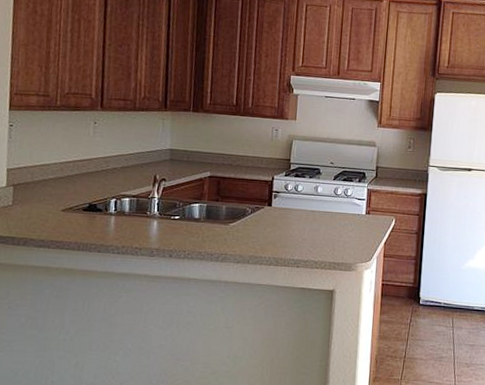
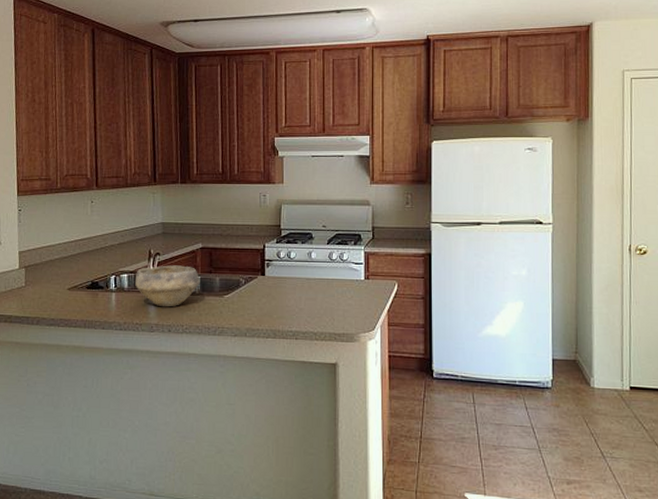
bowl: none [137,191,206,233] -> present [135,265,200,307]

